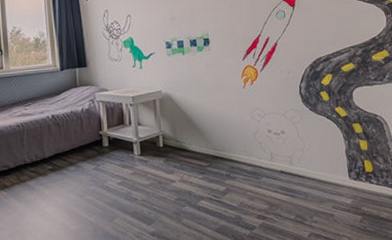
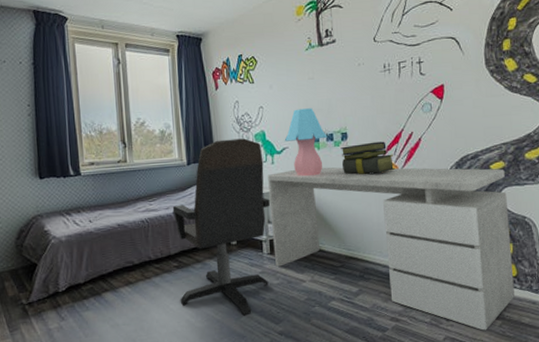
office chair: none [47,45,140,217] -> present [172,138,270,316]
desk: none [136,70,372,226] -> present [267,167,514,331]
table lamp: none [151,16,191,80] -> present [284,108,328,176]
stack of books: none [203,46,256,78] -> present [340,141,396,175]

